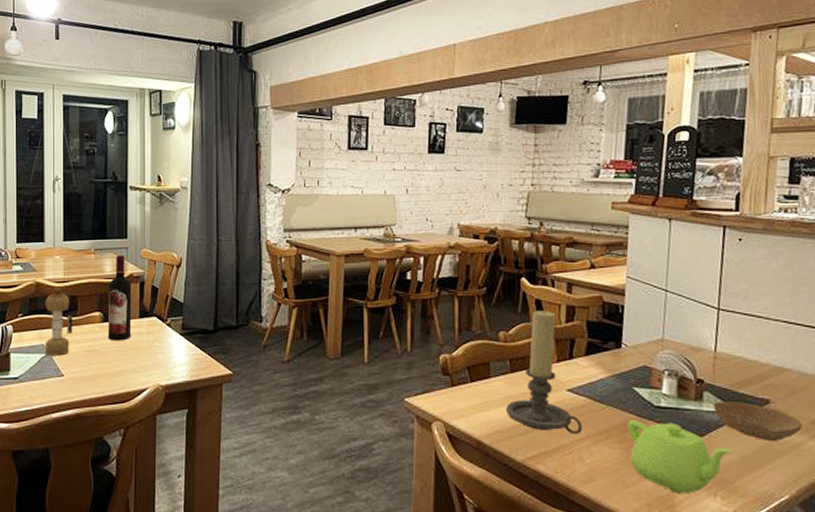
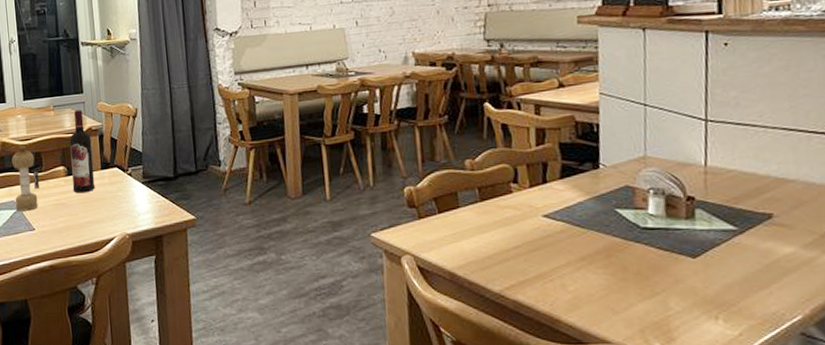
candle holder: present [506,311,583,435] -> none [478,135,563,262]
teapot: present [627,419,734,493] -> none [611,242,734,318]
bowl: present [713,402,802,441] -> none [707,218,813,258]

